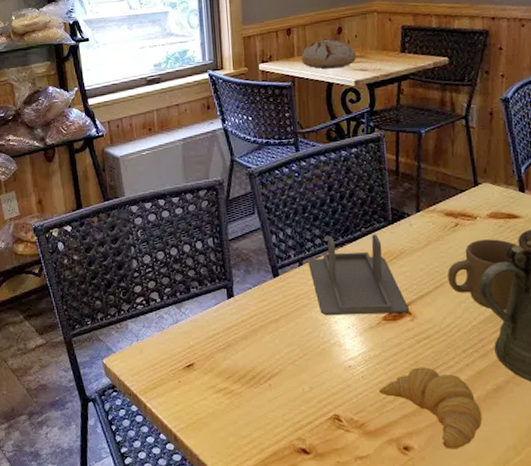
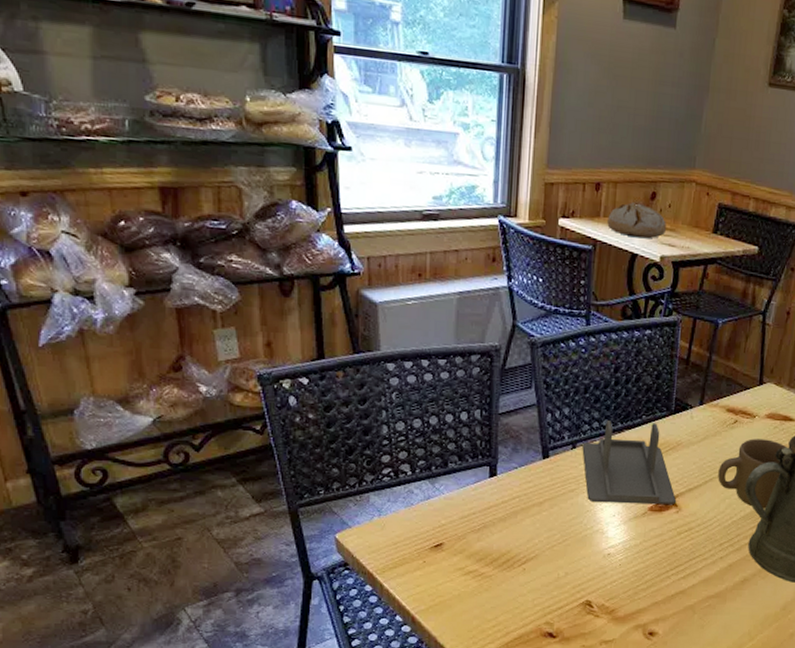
croissant: present [379,367,483,449] -> none [634,558,726,635]

